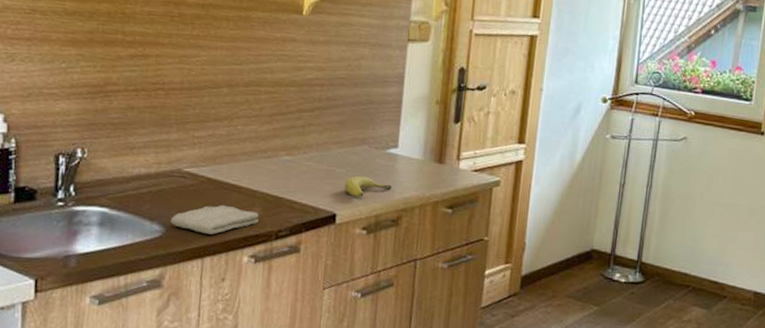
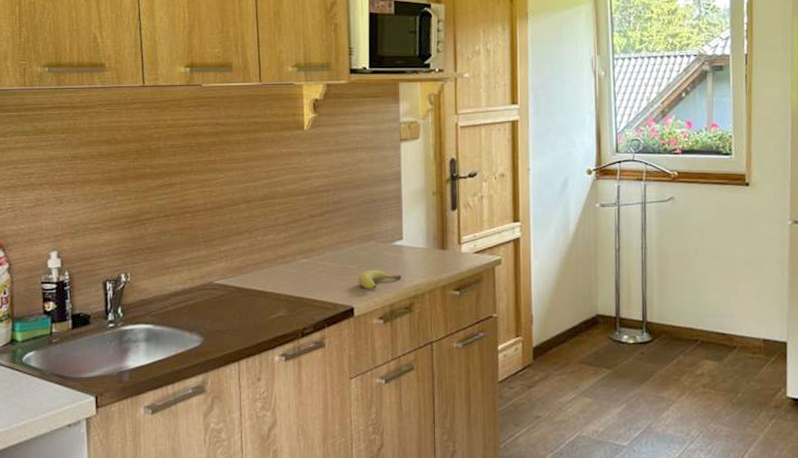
washcloth: present [170,204,259,235] -> none [207,310,285,339]

